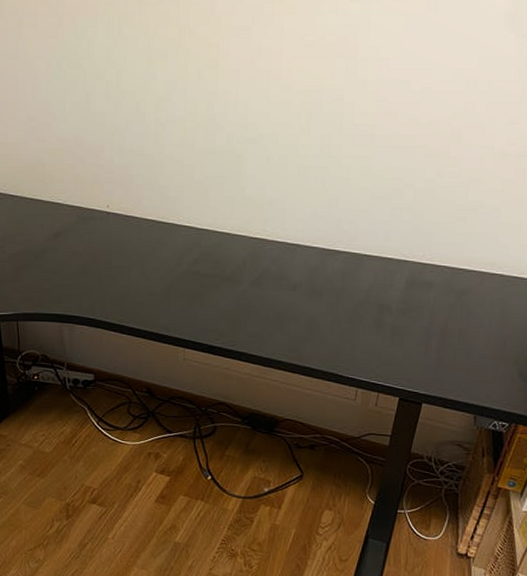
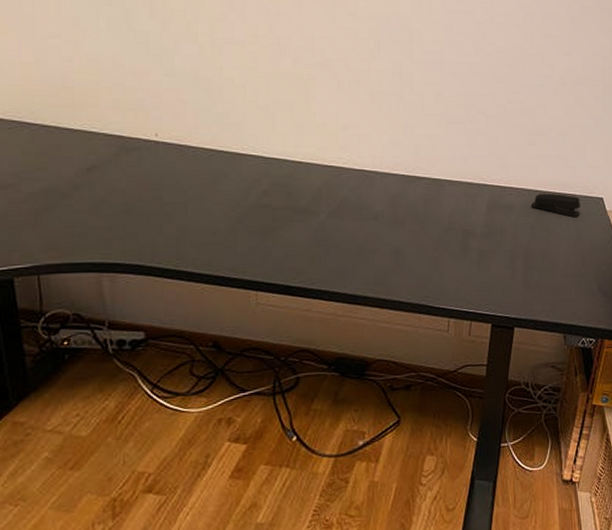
stapler: none [452,271,509,299] -> present [530,193,580,218]

